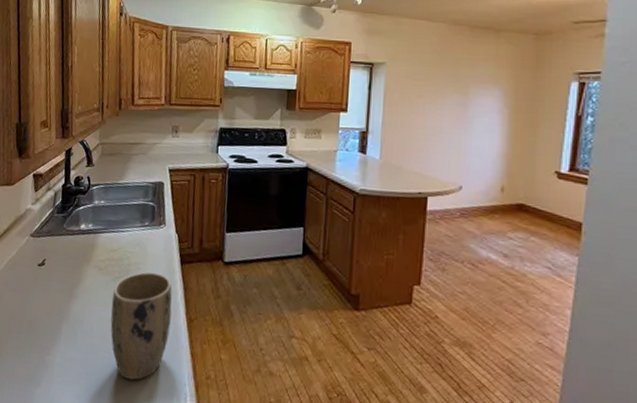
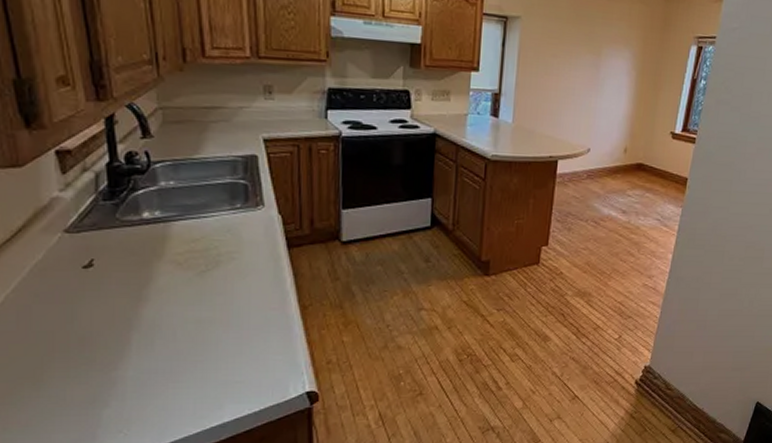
plant pot: present [110,272,172,381] -> none [199,260,280,379]

